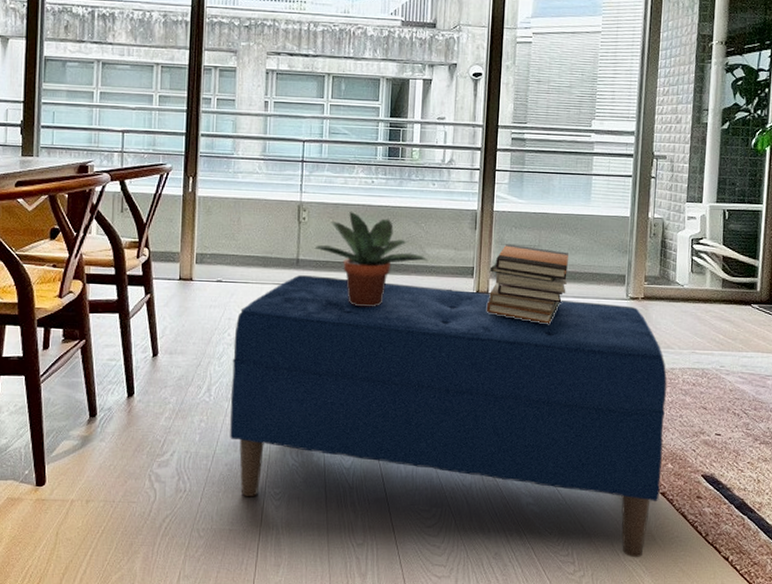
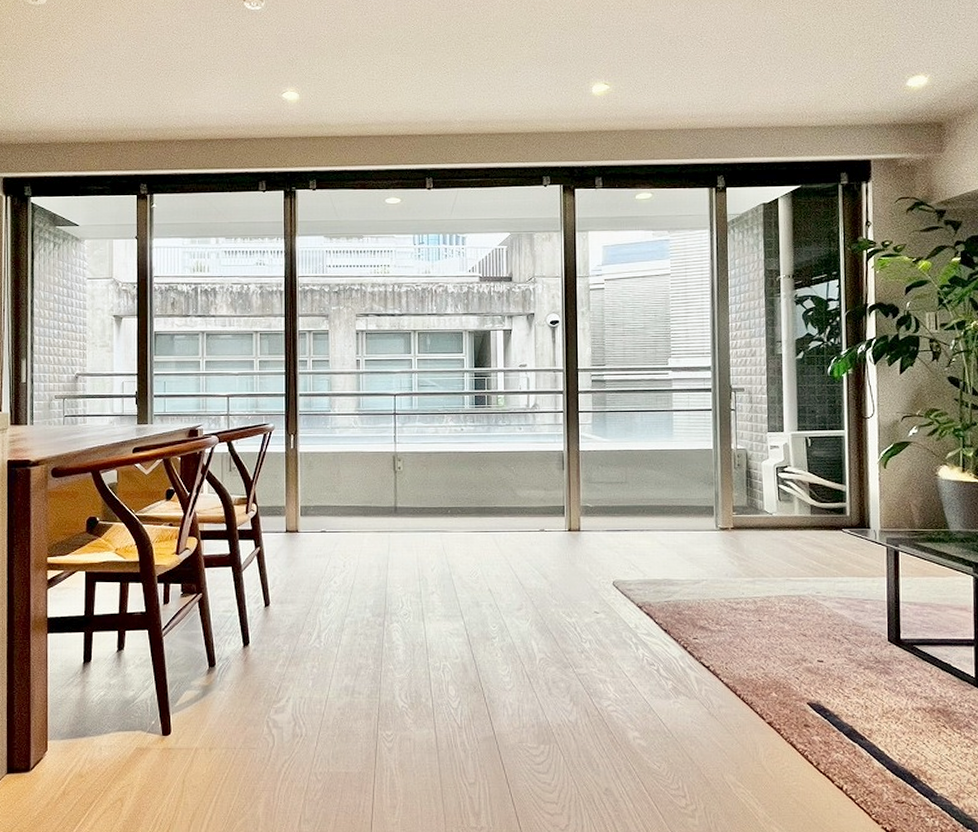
bench: present [230,275,667,558] -> none [339,522,766,790]
potted plant: present [314,211,428,307] -> none [410,458,519,550]
book stack: present [486,244,568,324] -> none [579,482,656,558]

